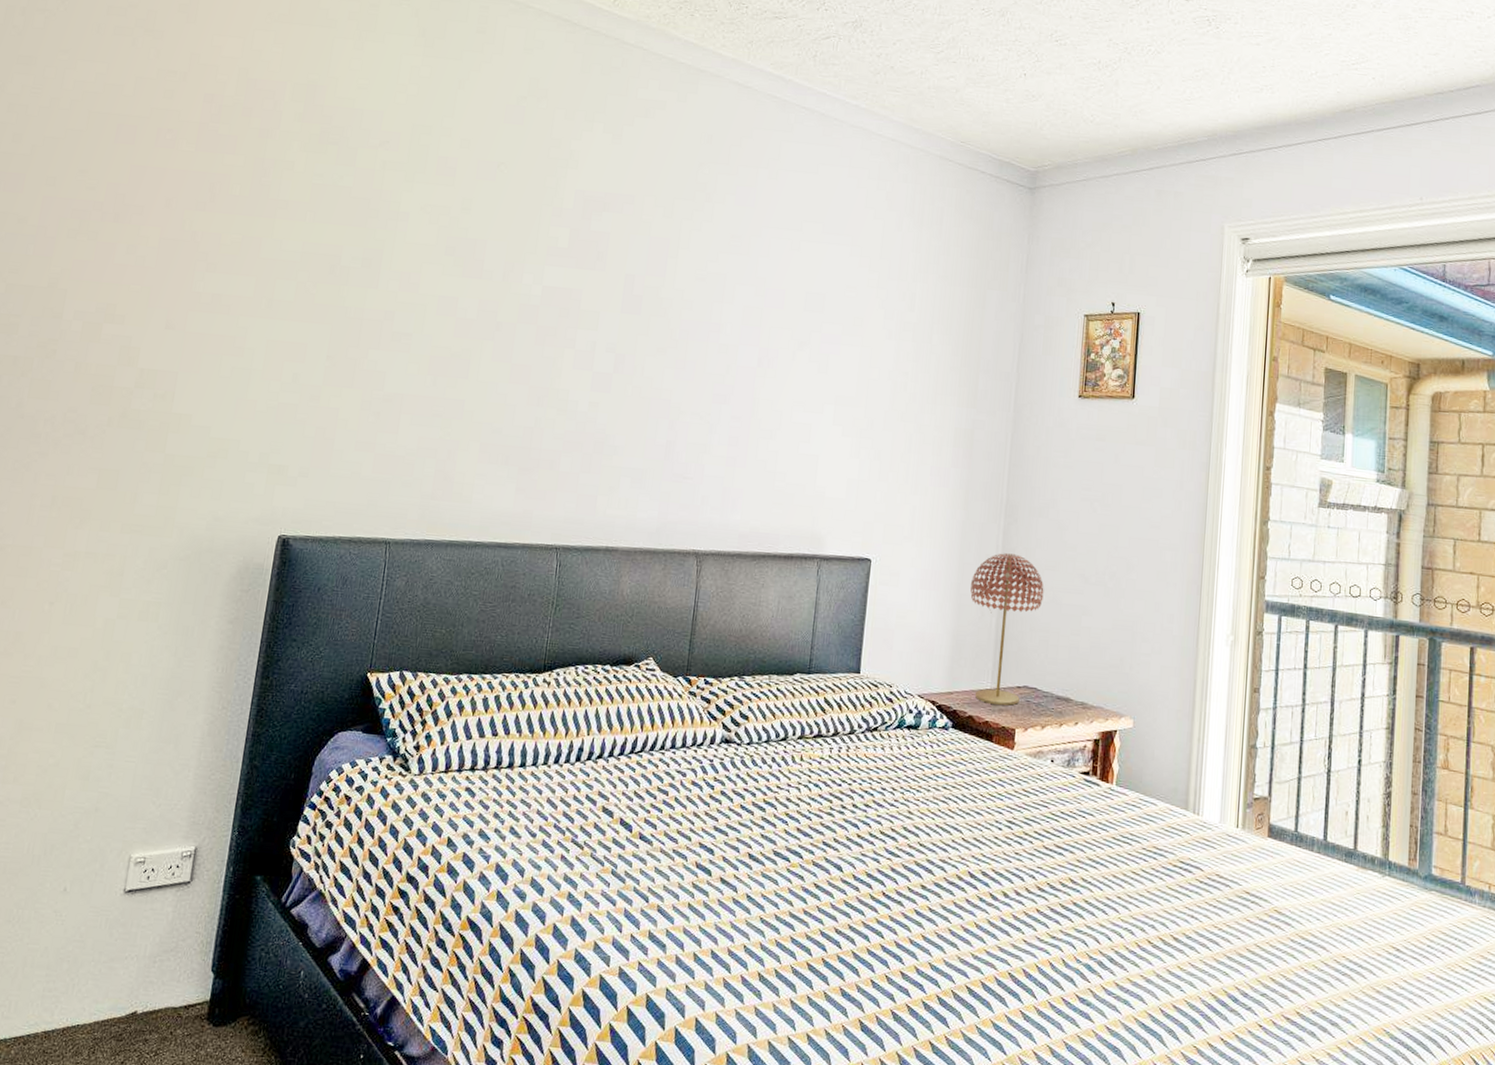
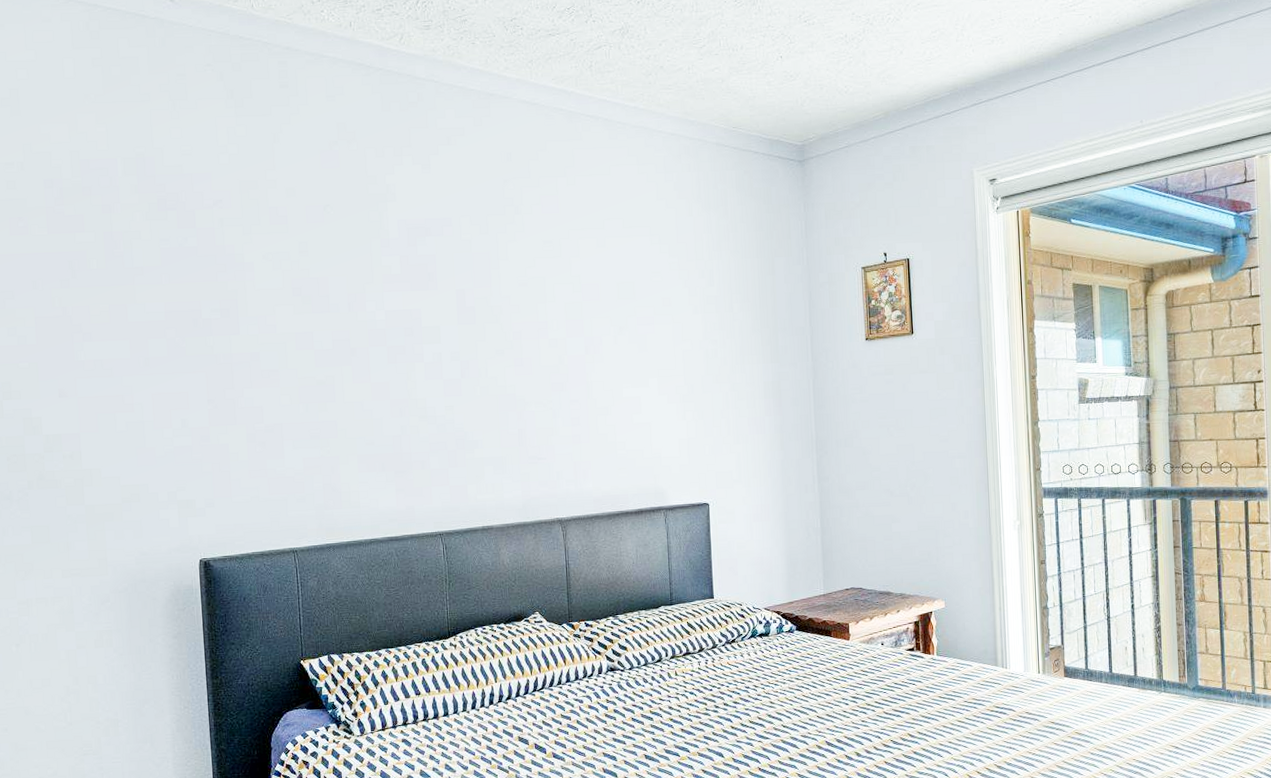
table lamp: present [970,553,1044,706] -> none [796,481,858,607]

